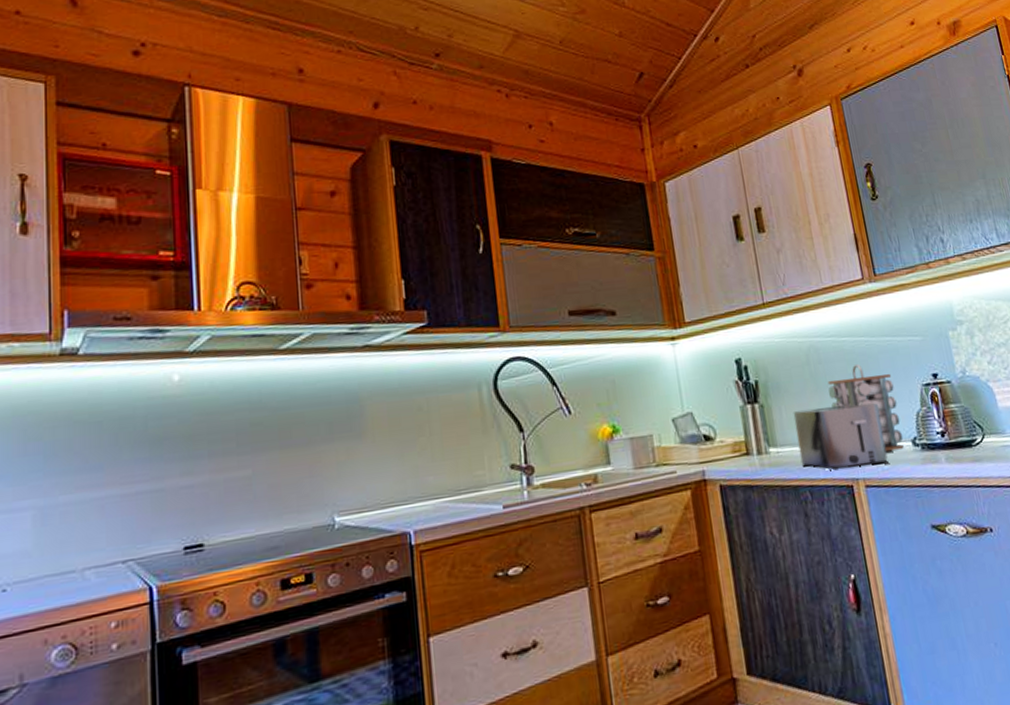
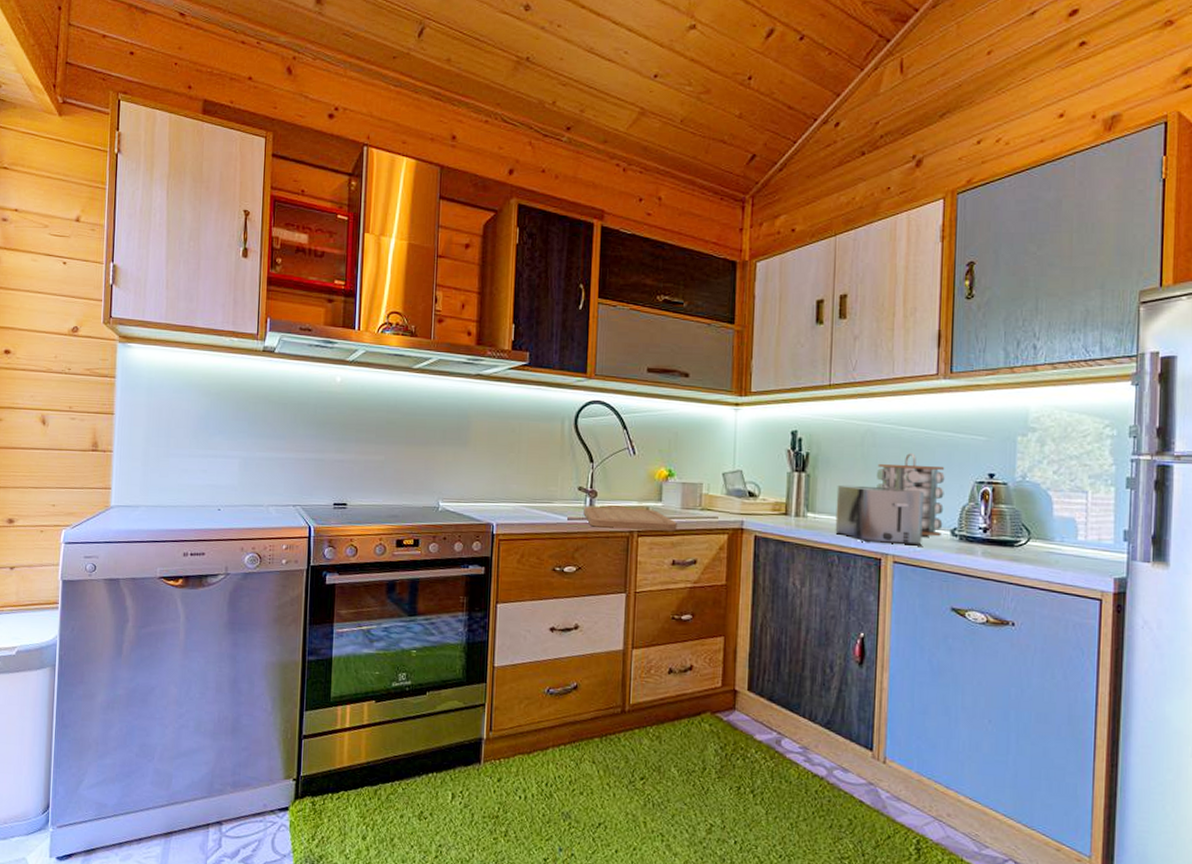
chopping board: none [520,476,633,511] -> present [583,505,677,531]

